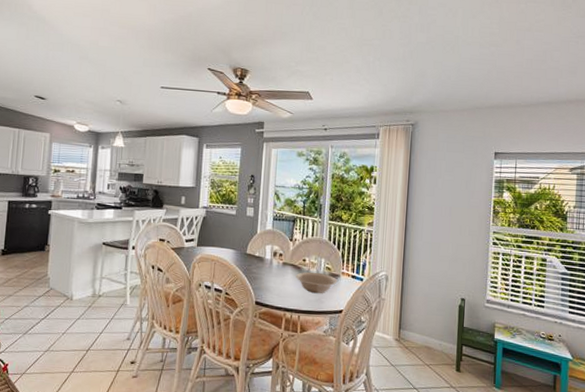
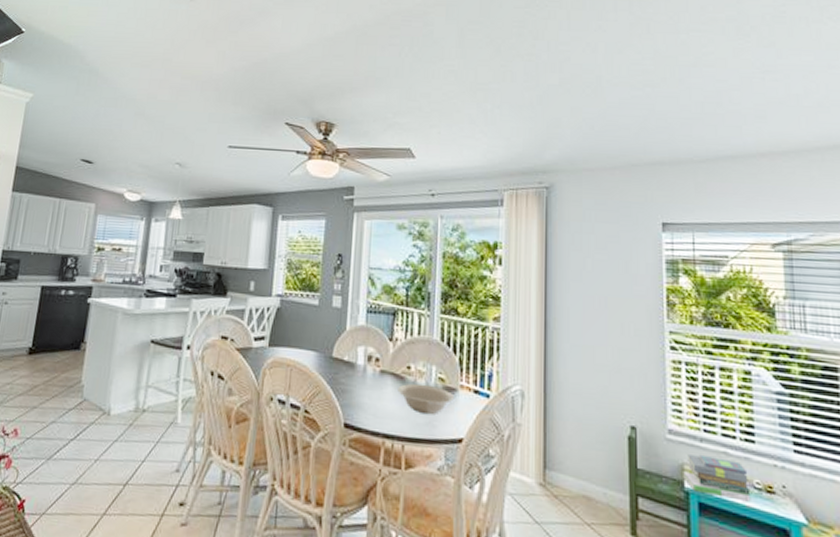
books: none [494,316,538,347] -> present [683,454,751,502]

